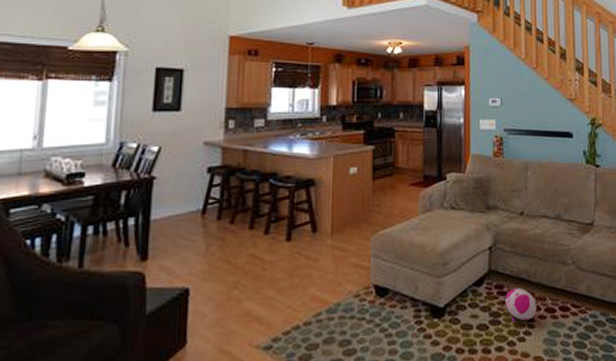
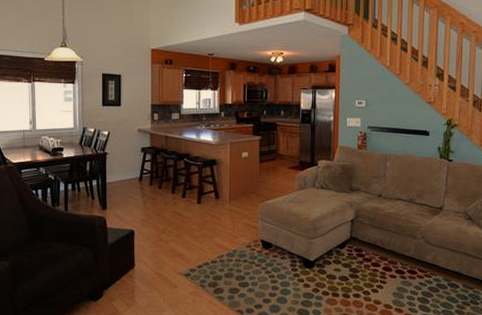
plush toy: present [505,287,537,321] -> none [363,252,389,277]

